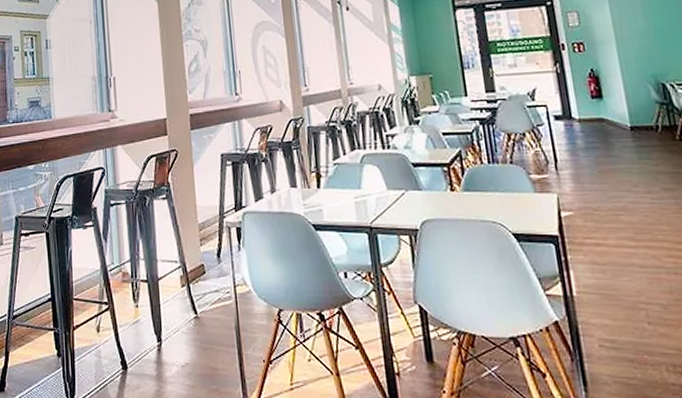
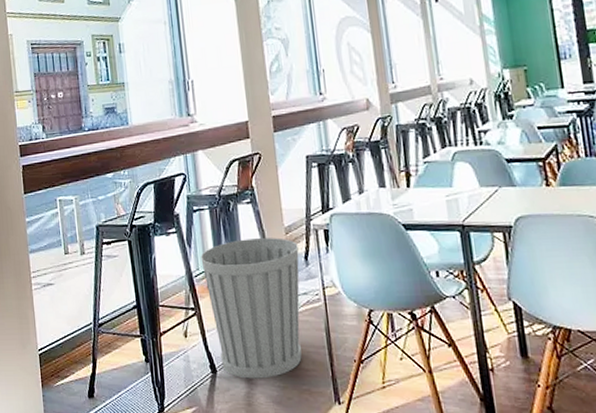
trash can: none [116,234,212,377] -> present [201,237,302,379]

